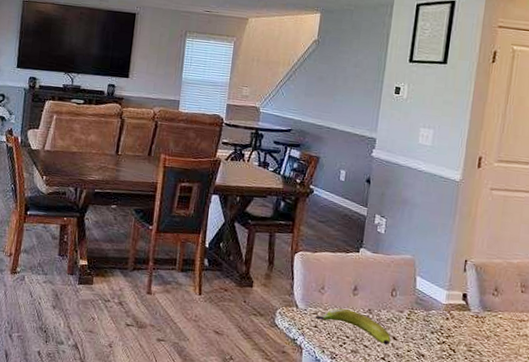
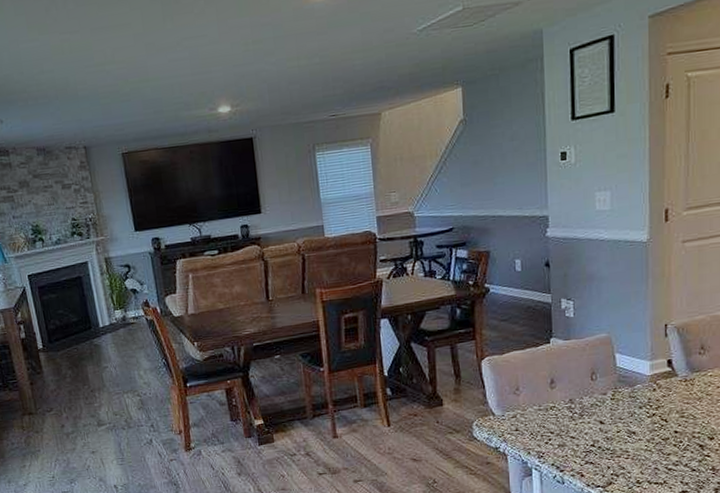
banana: present [315,308,391,345] -> none [514,404,598,431]

